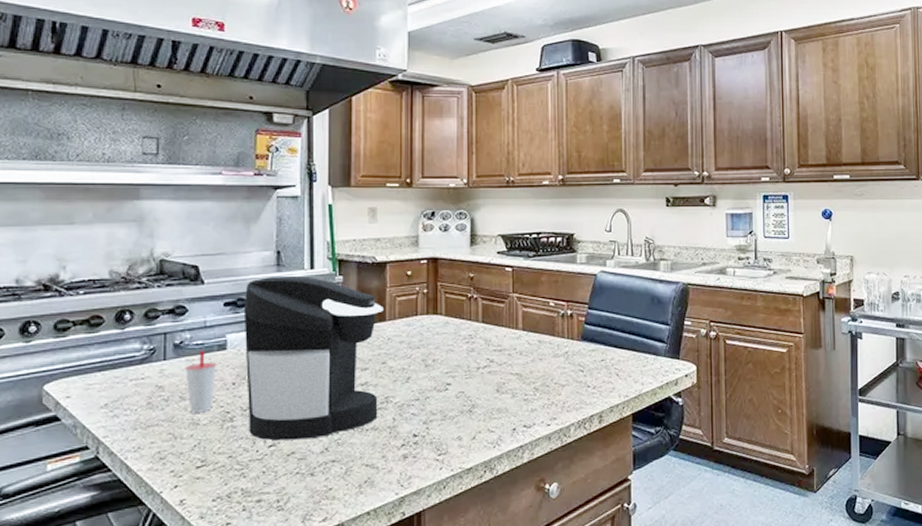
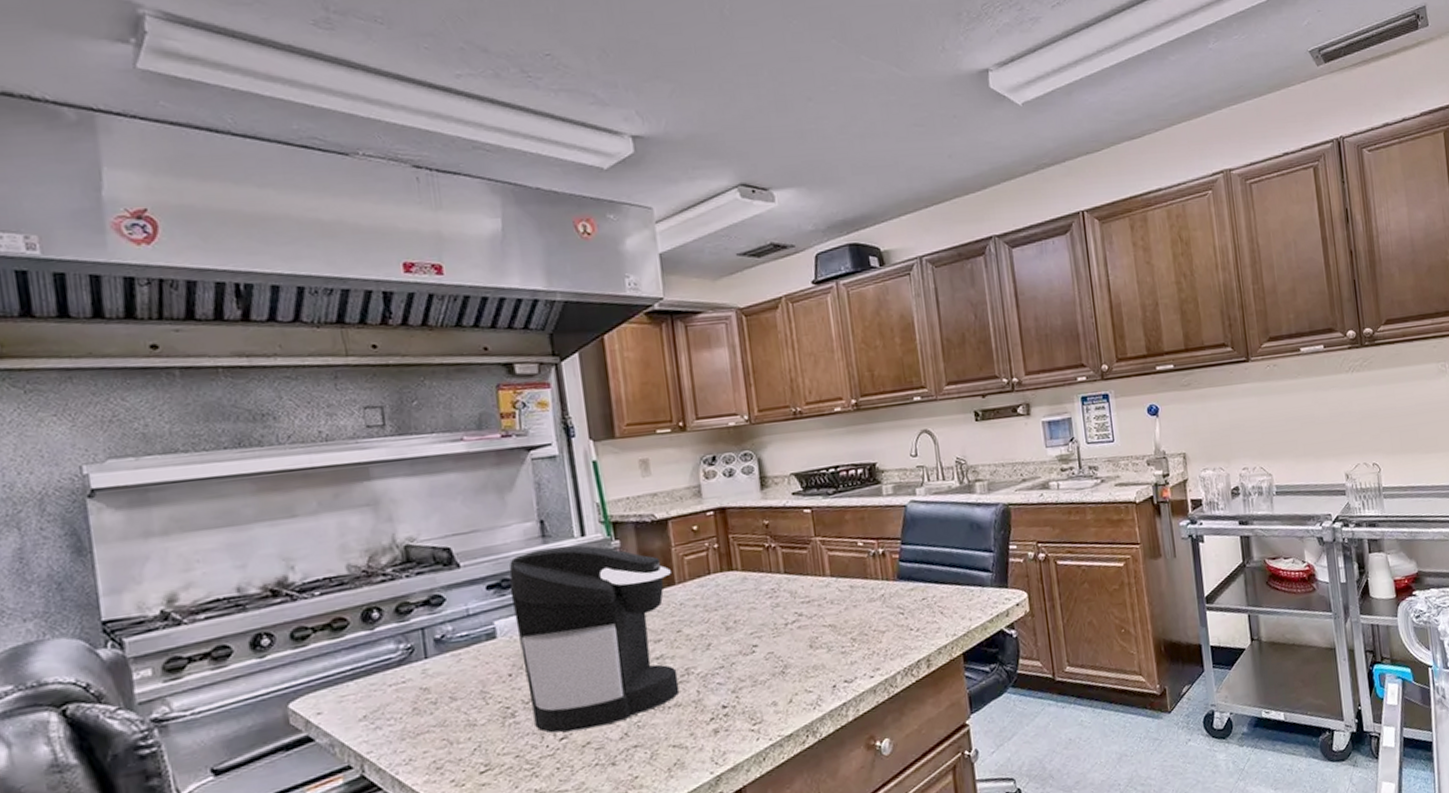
cup: present [185,350,217,413] -> none [451,642,489,714]

